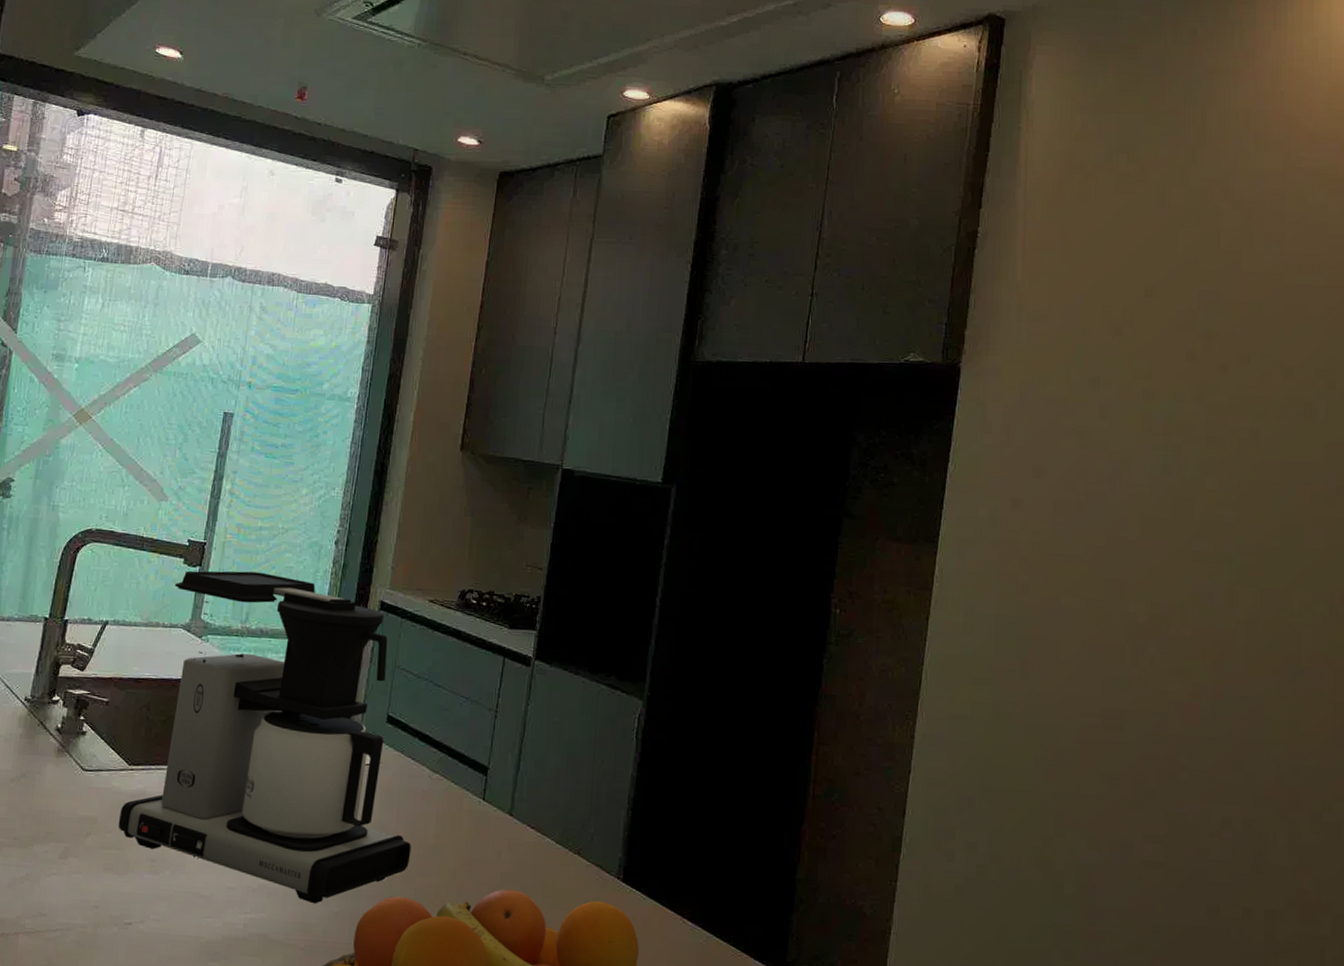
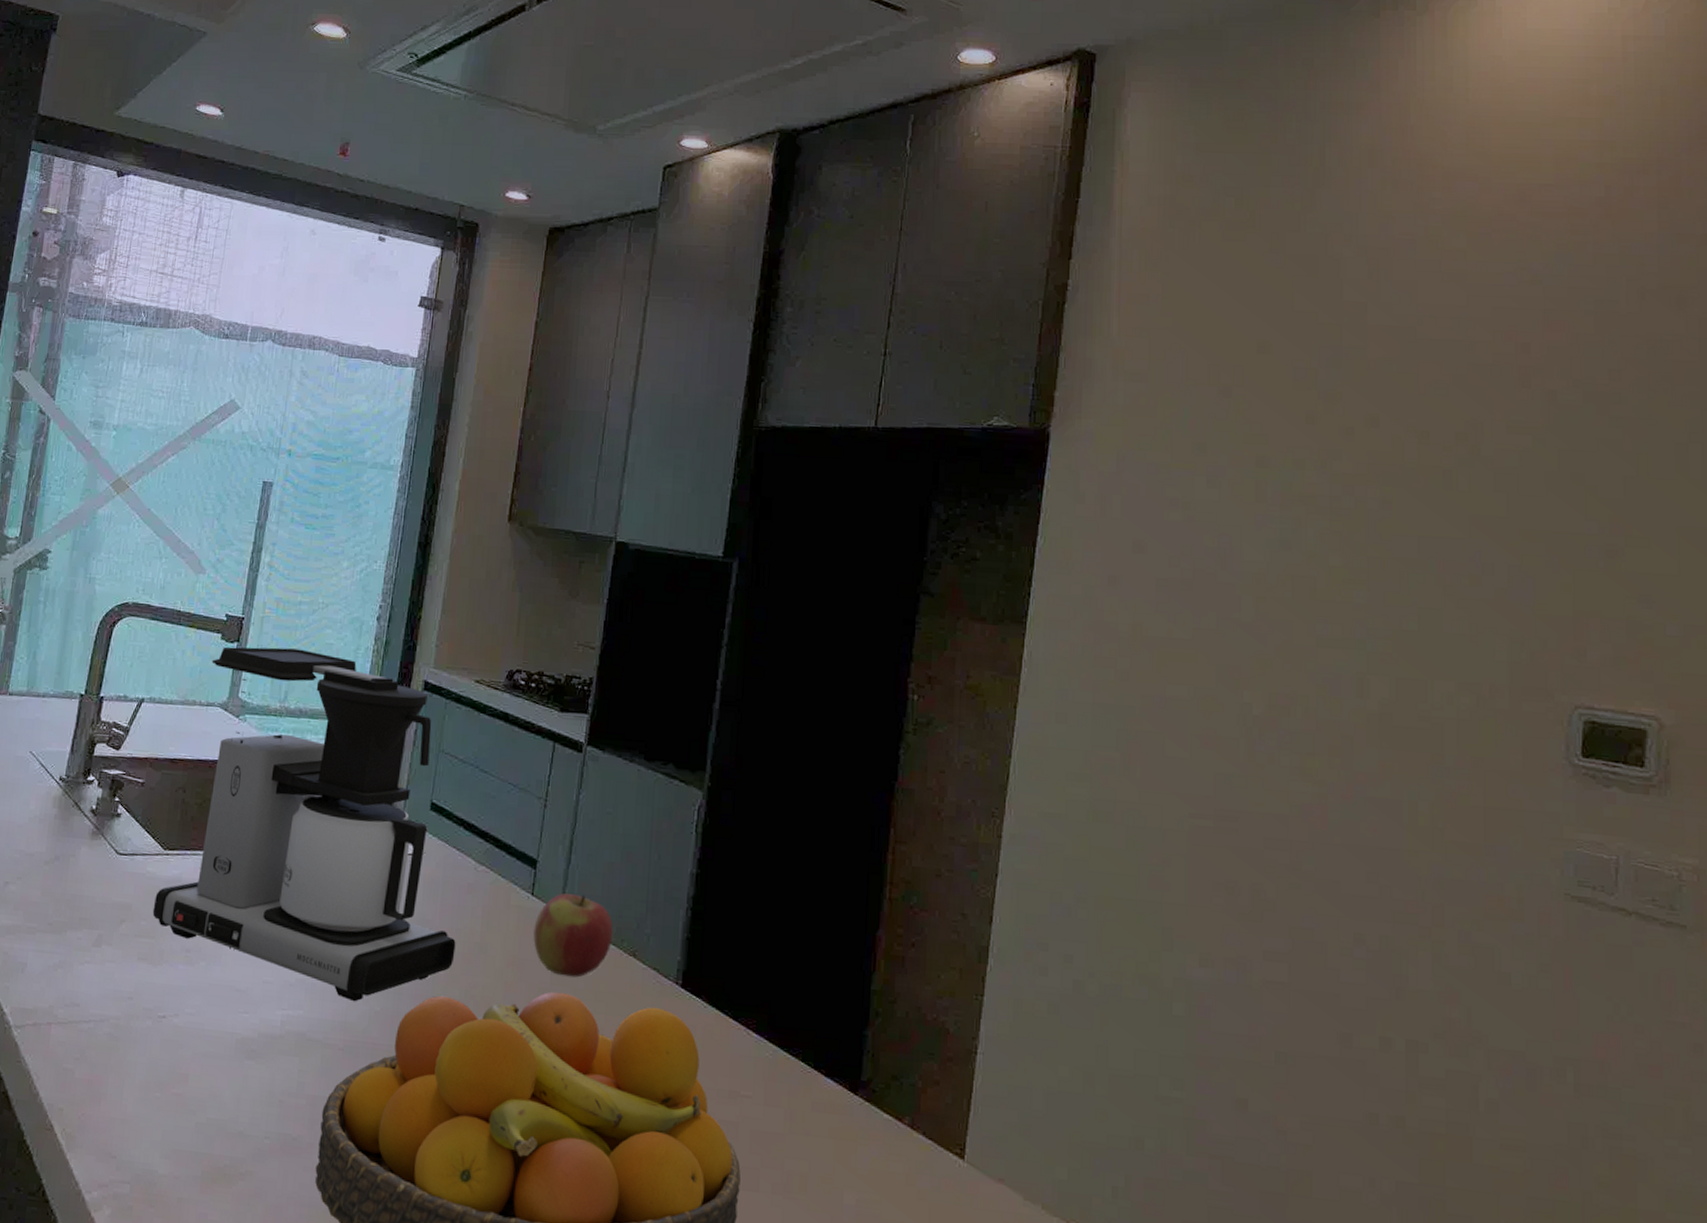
apple: none [484,798,560,875] -> present [533,893,613,978]

